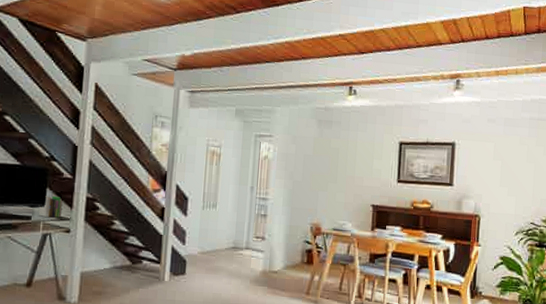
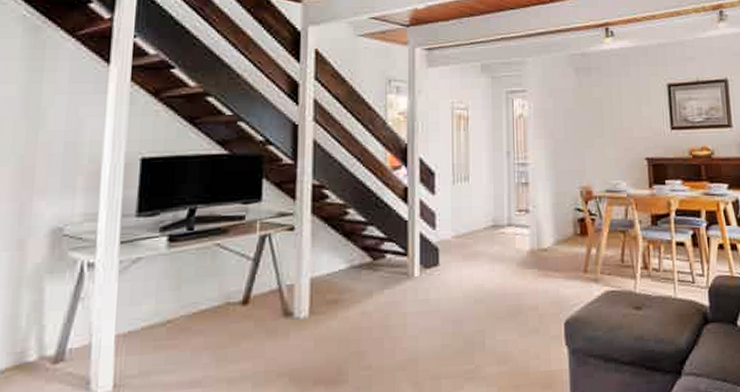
books: present [39,195,63,218] -> none [255,186,283,216]

